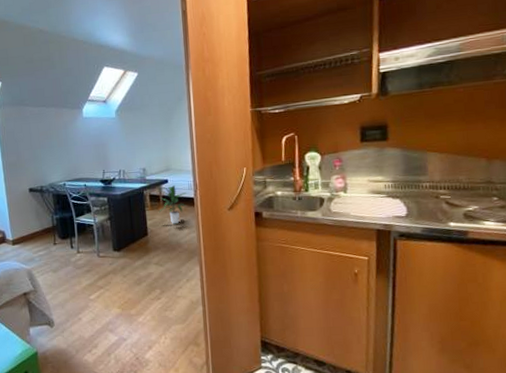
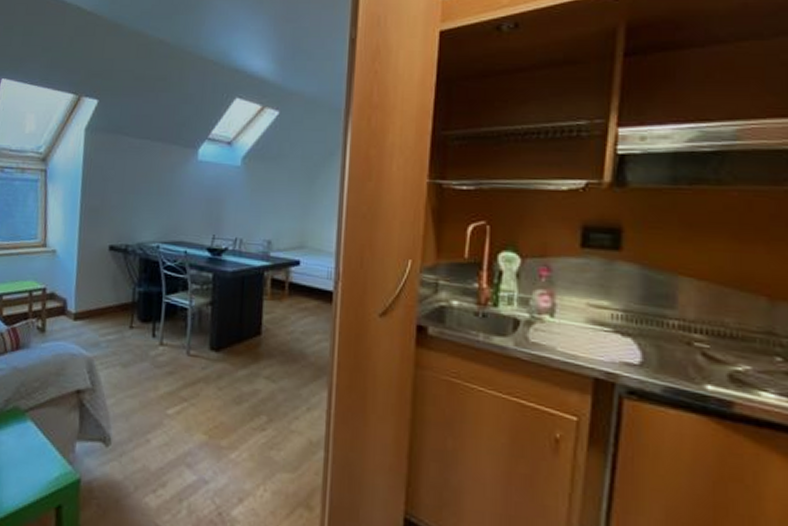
indoor plant: present [159,185,187,224] -> none [281,270,324,326]

